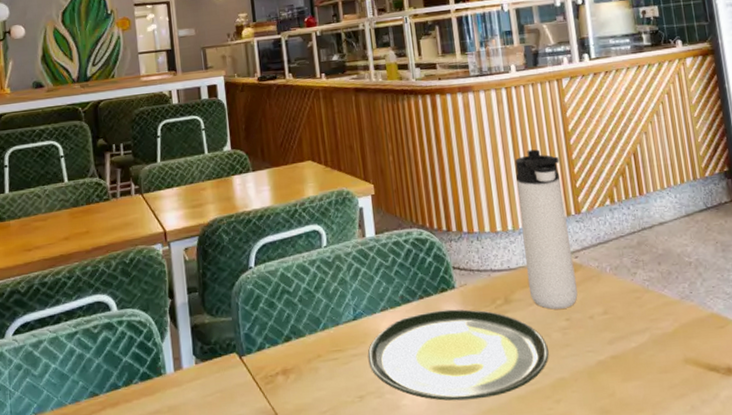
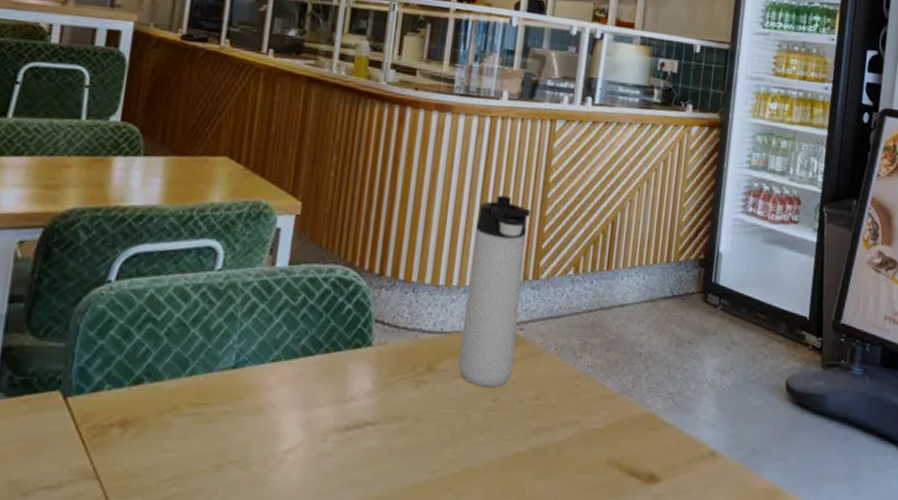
plate: present [367,309,549,401] -> none [239,370,464,483]

